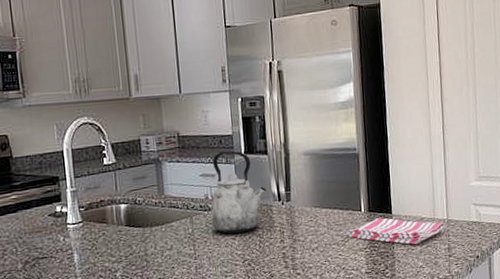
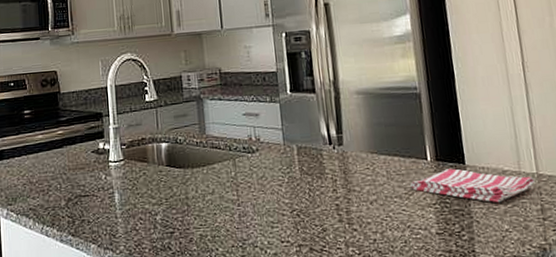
kettle: present [212,151,267,234] -> none [255,89,316,180]

